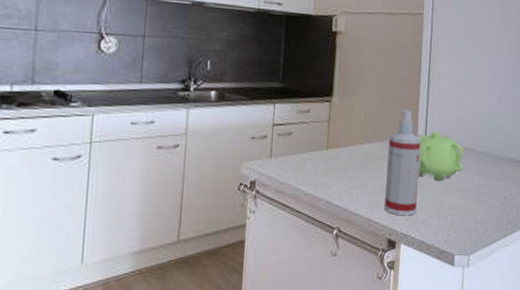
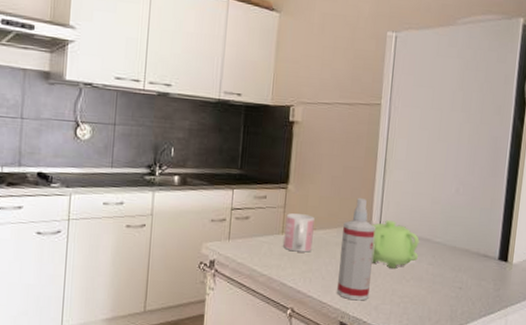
mug: none [328,127,360,168] -> present [283,213,315,253]

